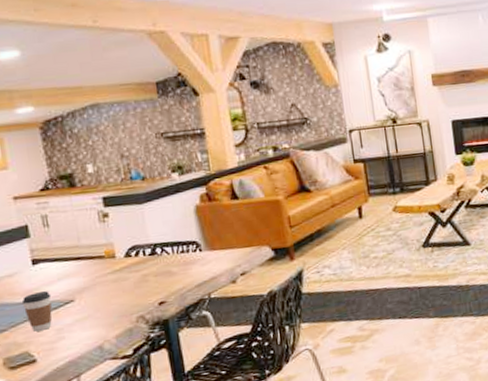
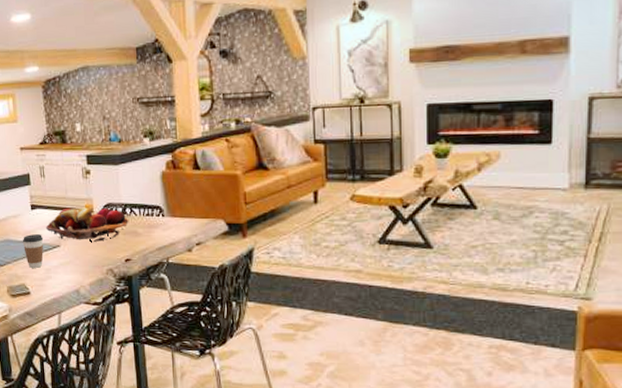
fruit basket: none [53,250,160,293] -> present [45,207,129,242]

